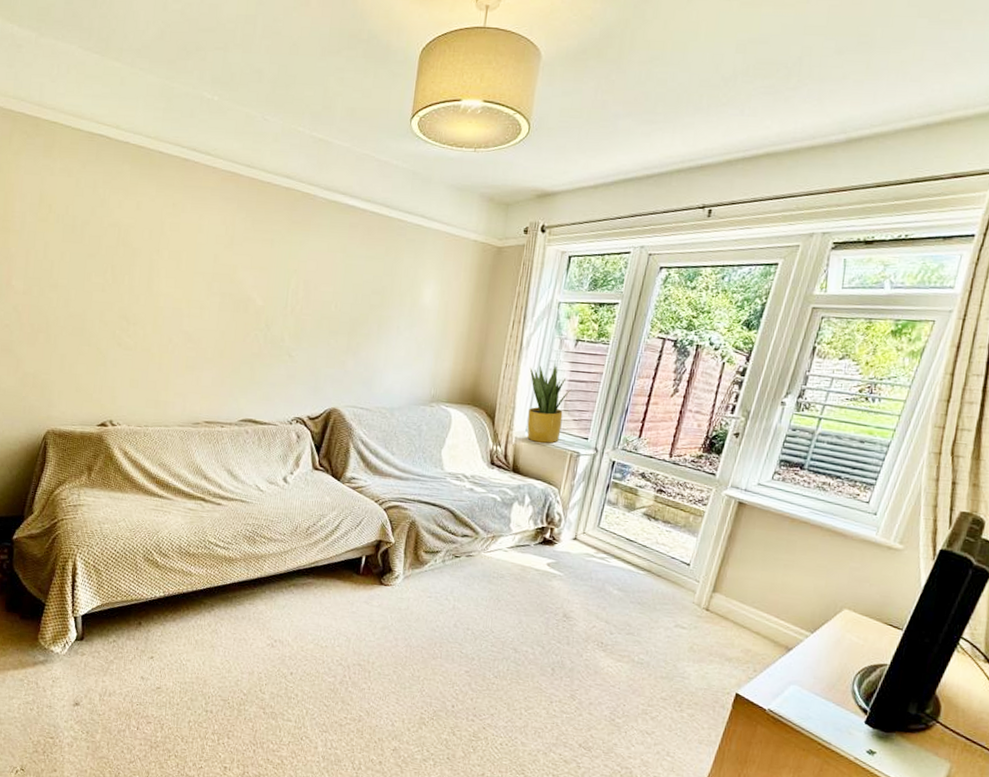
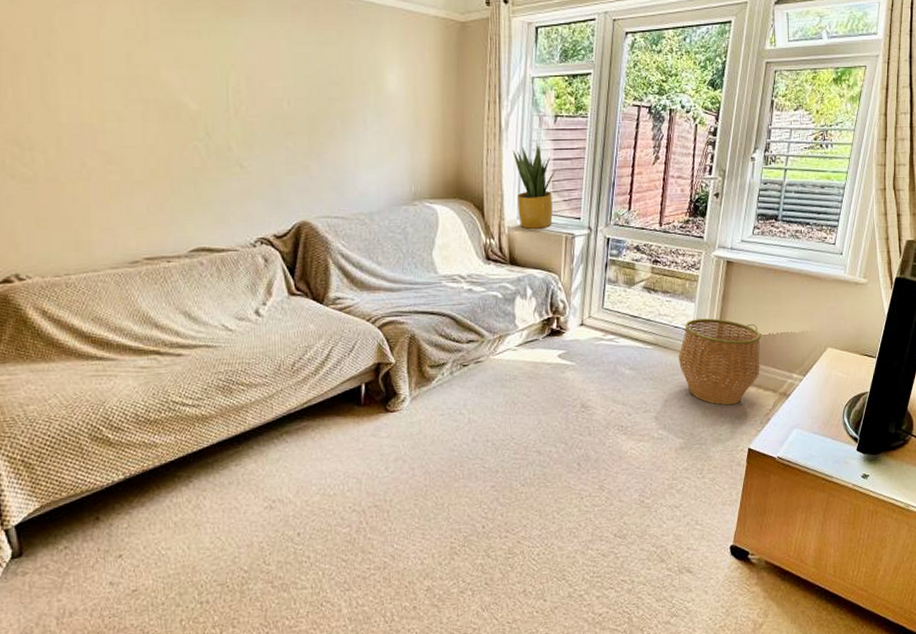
basket: none [670,553,768,646] -> present [678,318,762,406]

